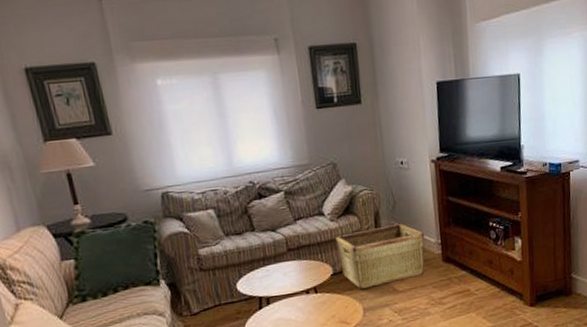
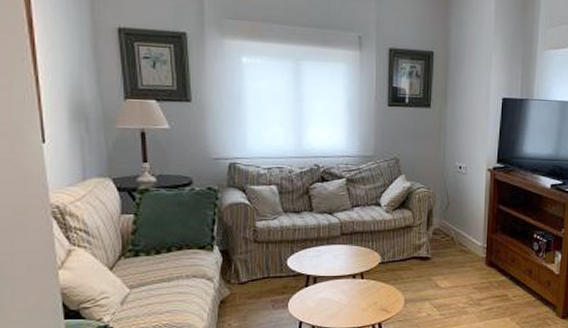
hamper: present [334,224,425,290] -> none [387,224,472,282]

